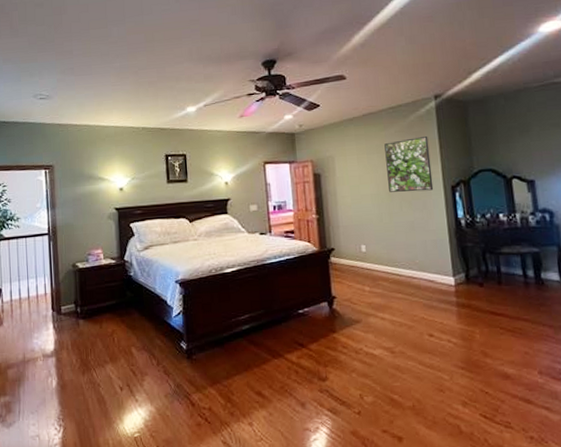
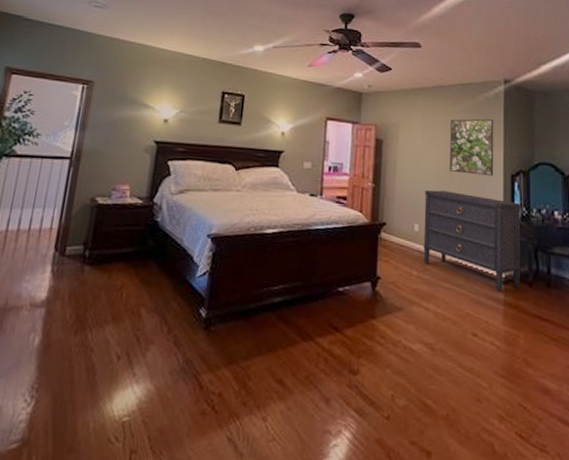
dresser: none [367,210,471,296] -> present [423,190,521,293]

